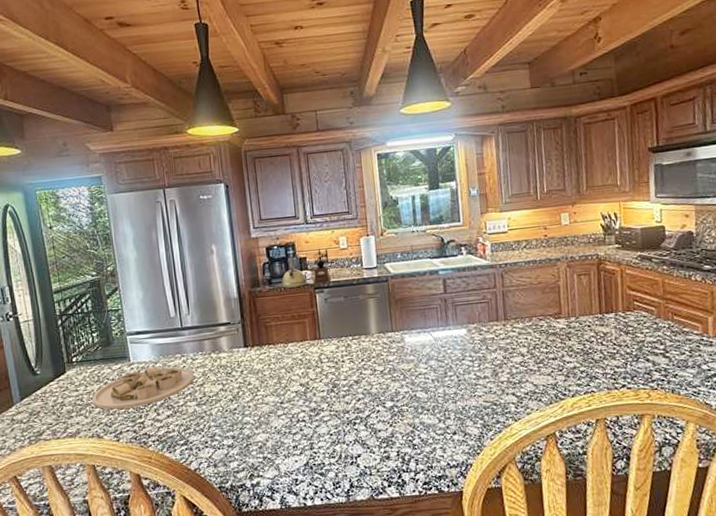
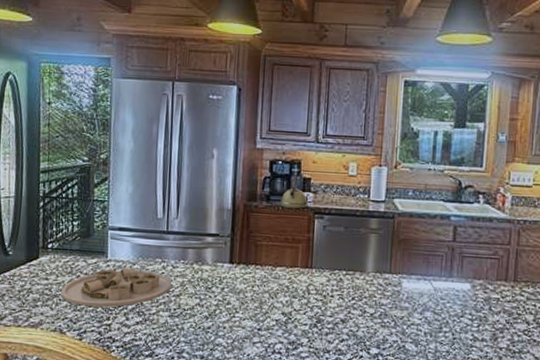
coffee grinder: present [312,248,335,283] -> none [315,172,341,208]

